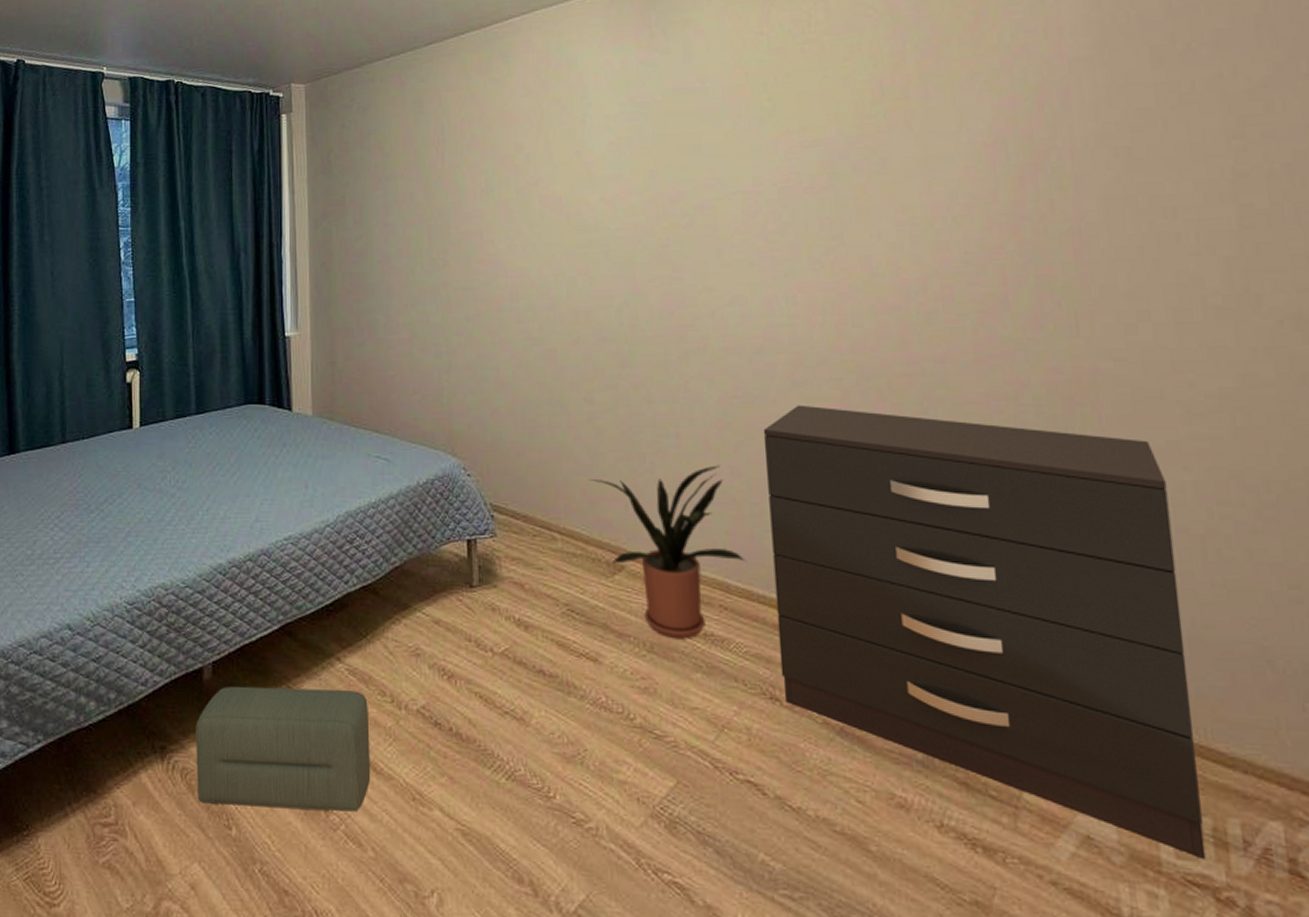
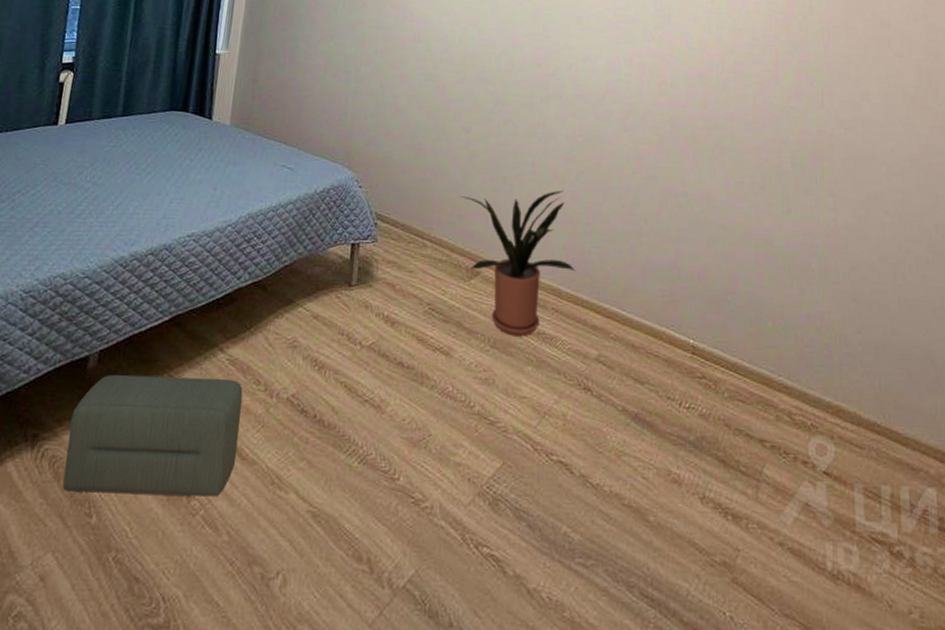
dresser: present [763,405,1206,859] -> none [594,145,886,520]

